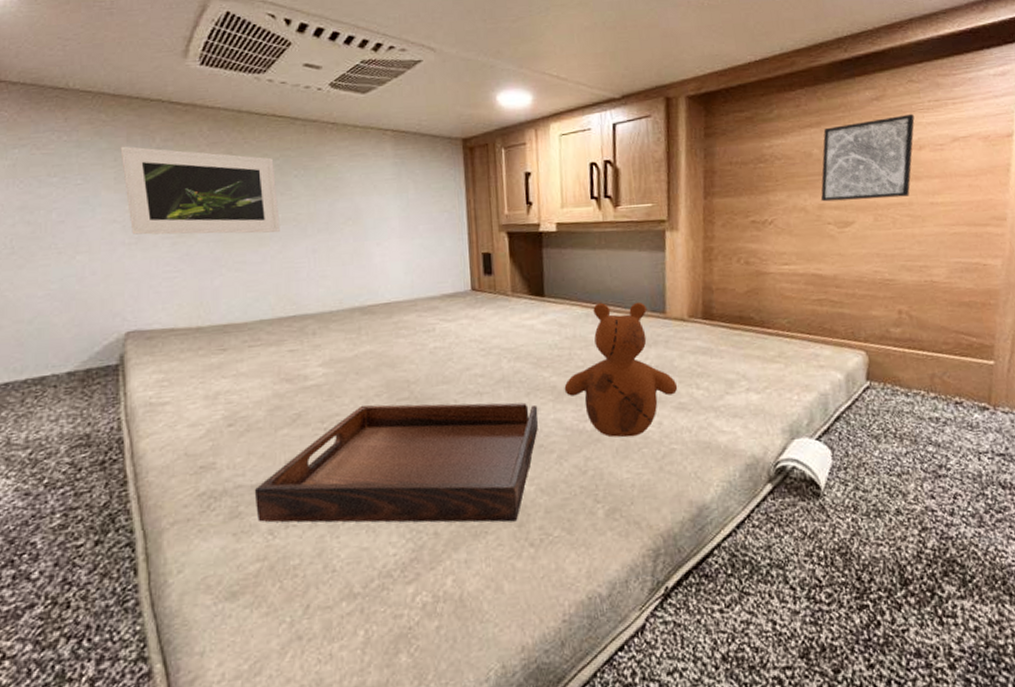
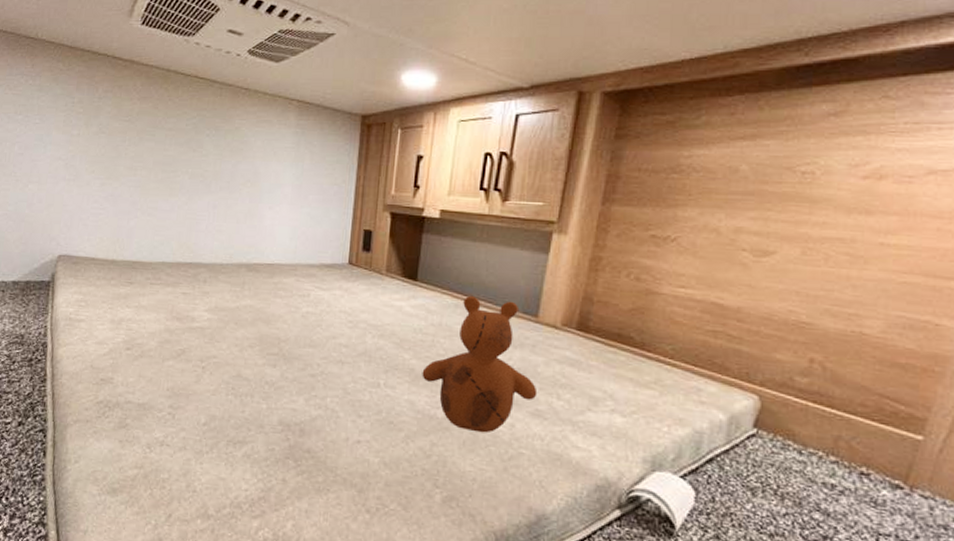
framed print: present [120,146,280,235] -> none [70,93,191,186]
serving tray: present [255,402,539,523] -> none [139,352,394,487]
wall art: present [820,113,915,202] -> none [739,135,881,232]

